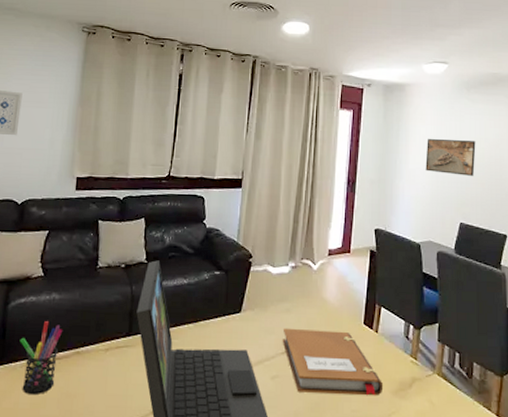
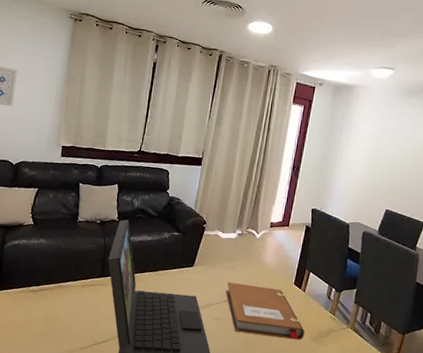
pen holder: present [20,321,62,396] -> none [14,260,48,316]
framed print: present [425,139,476,176] -> none [362,136,410,171]

